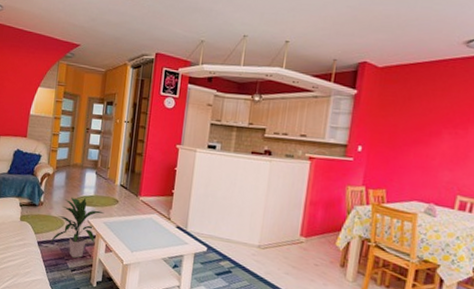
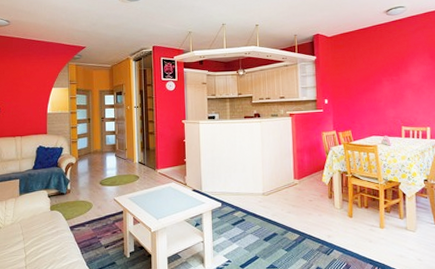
indoor plant: present [50,197,105,258] -> none [81,178,128,235]

